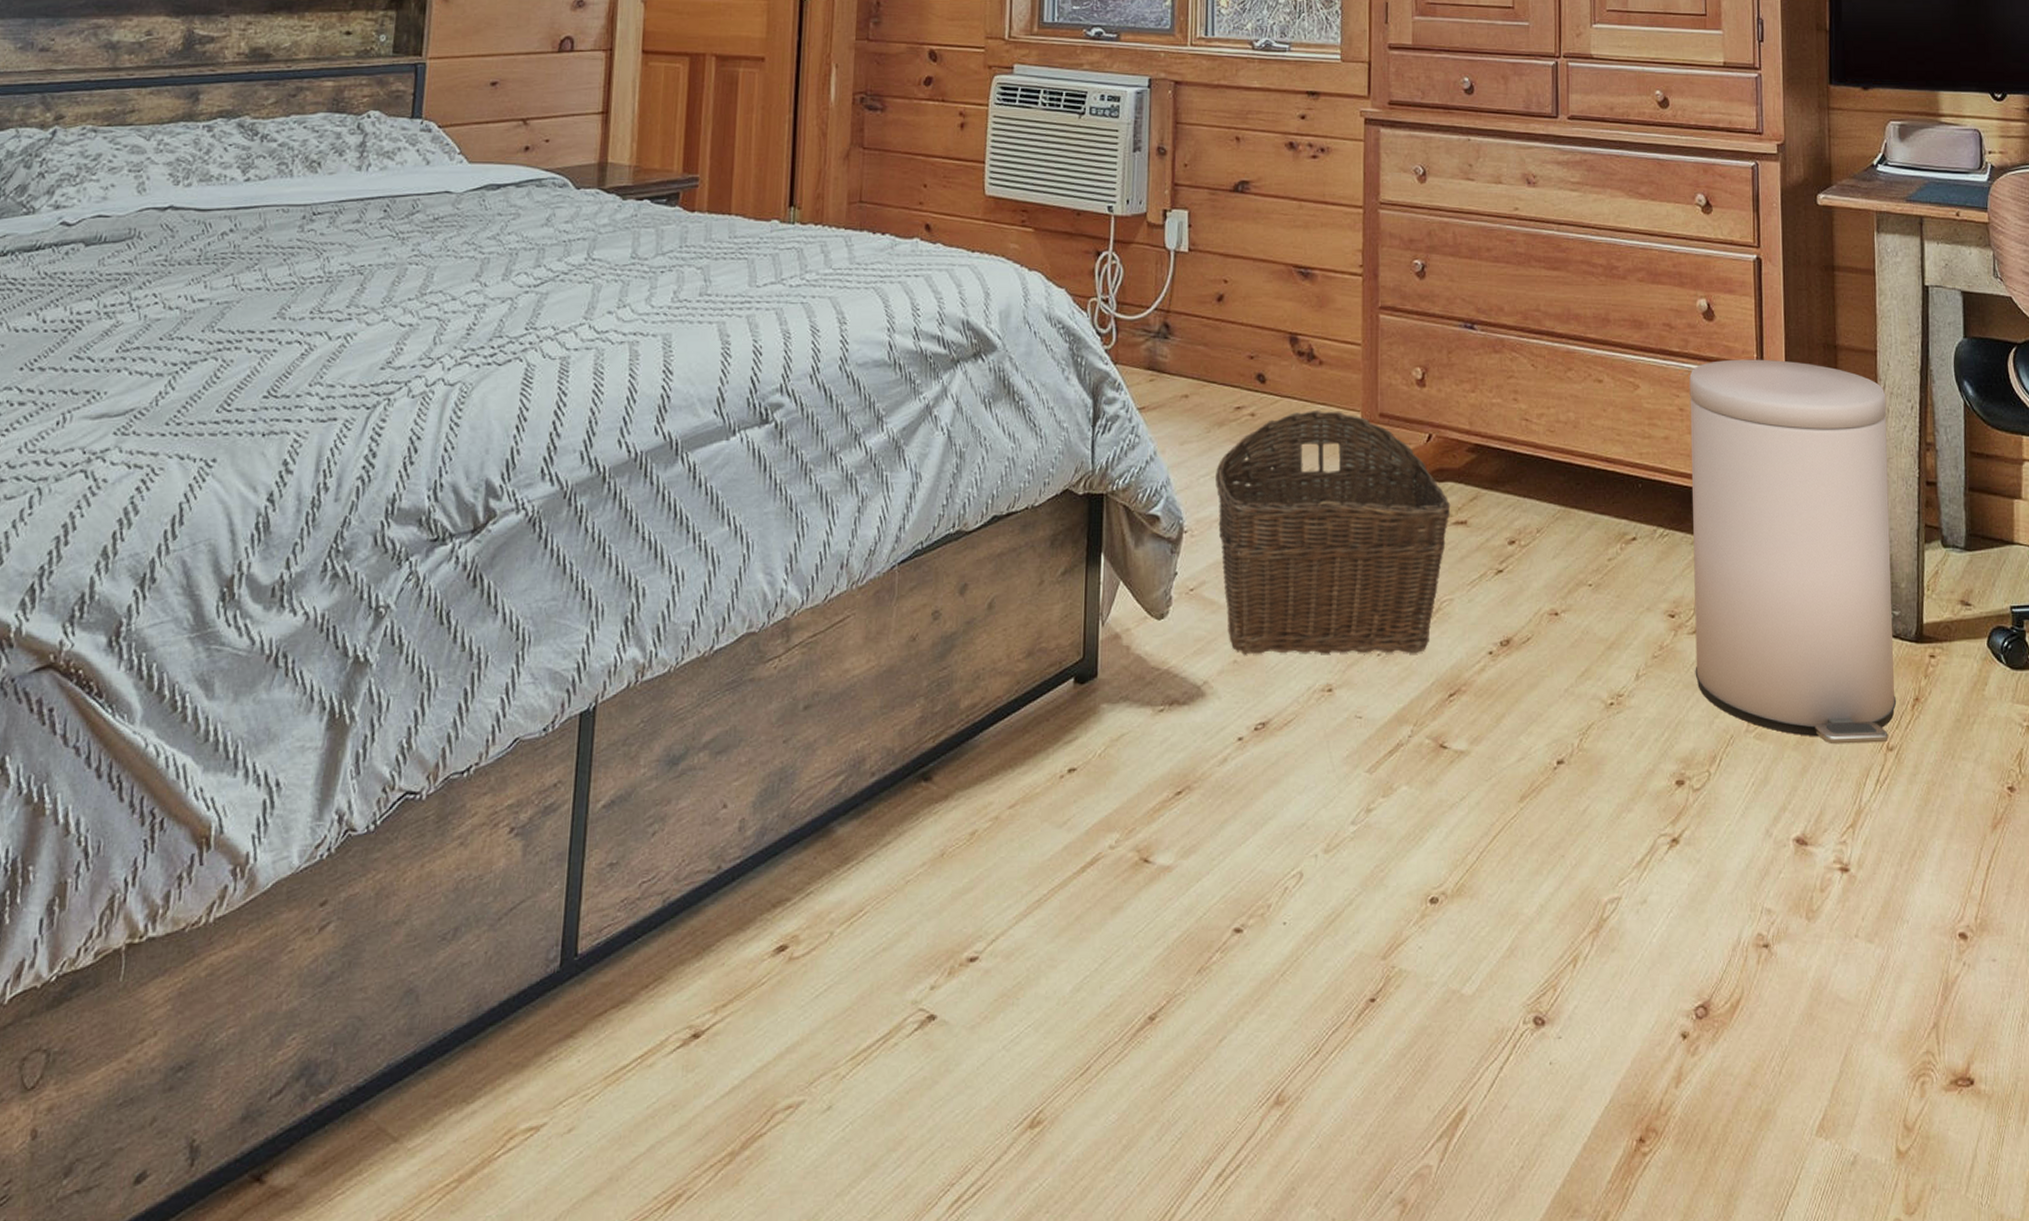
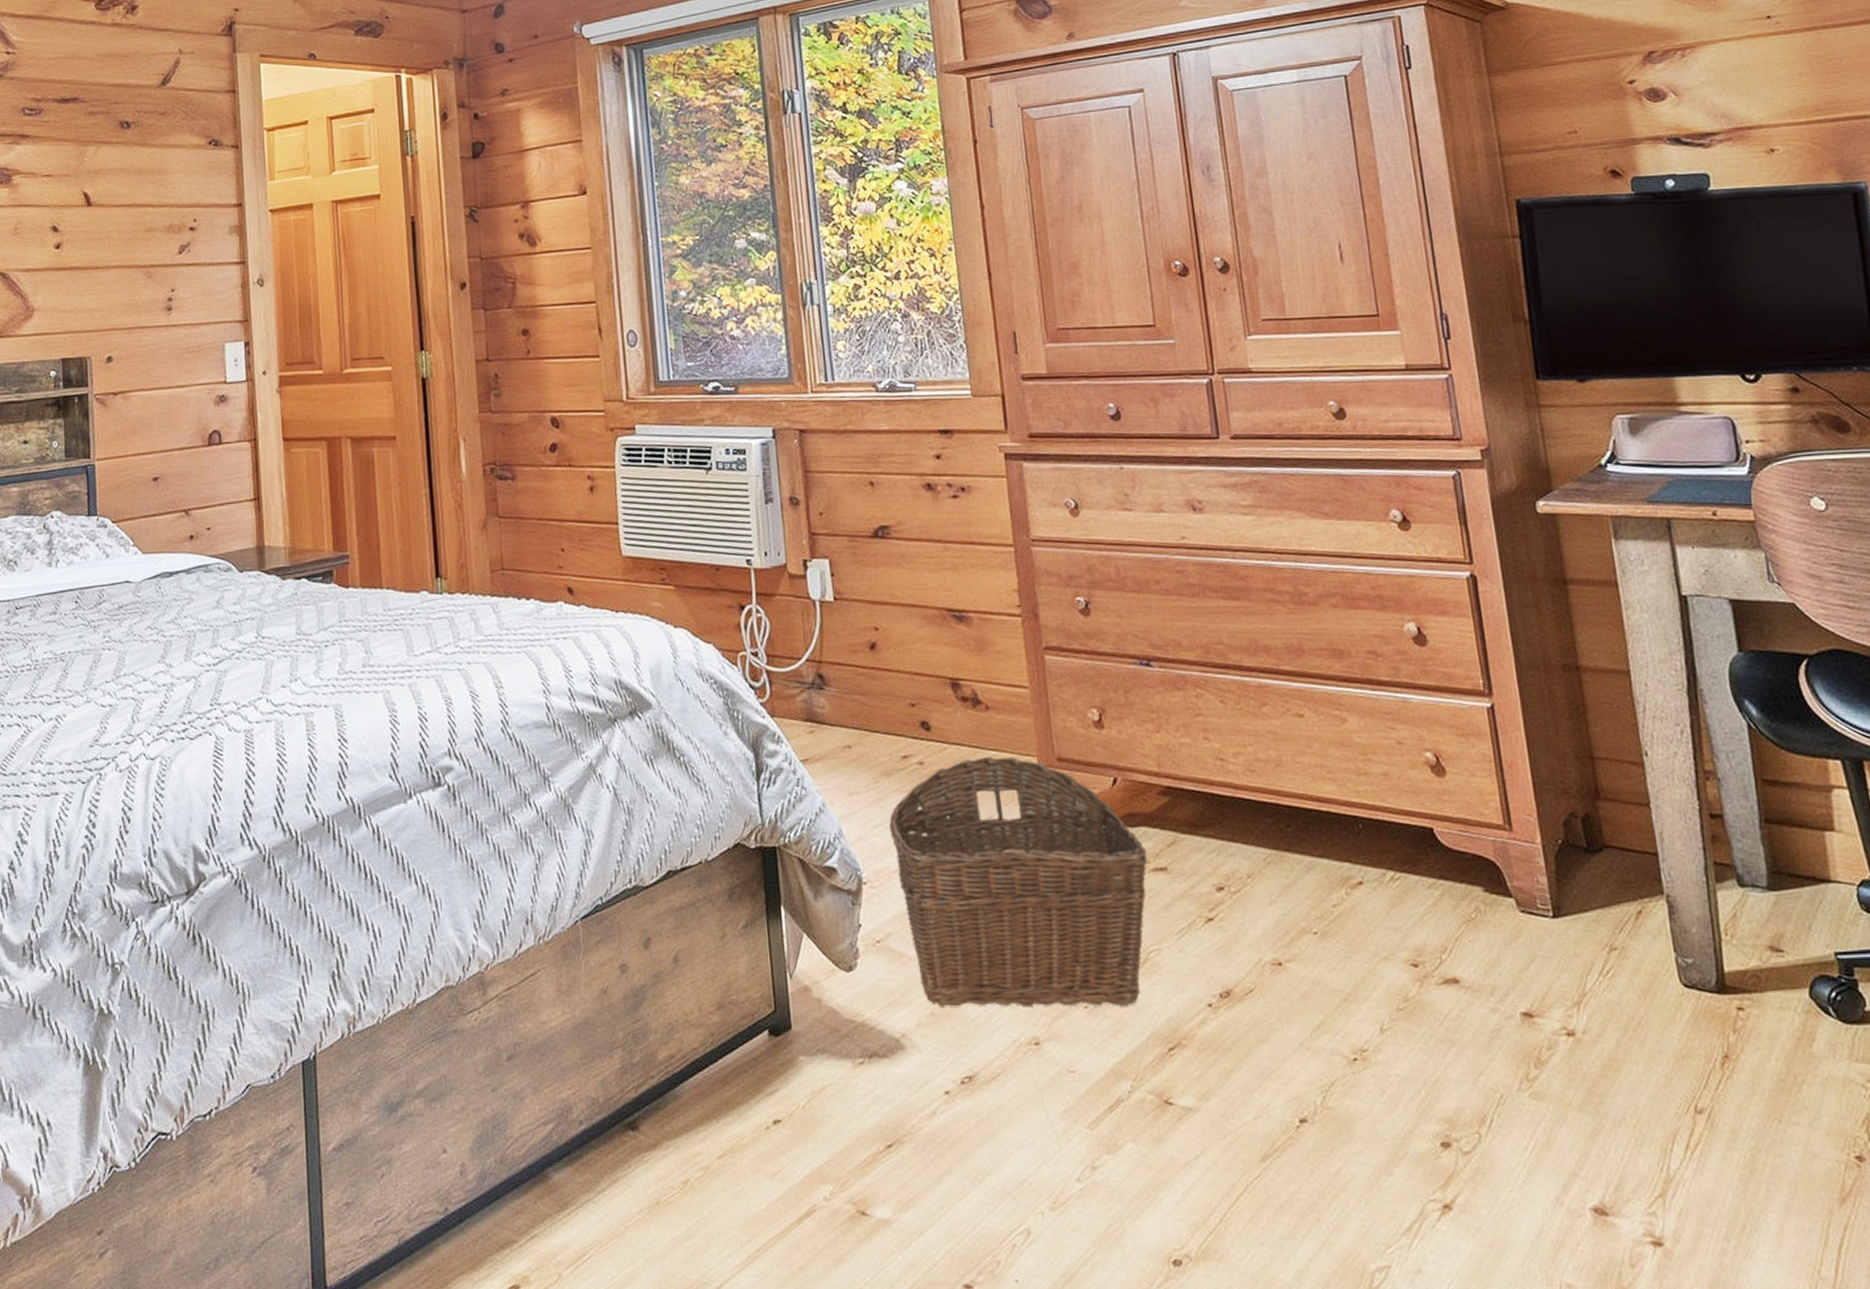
pedal bin: present [1689,359,1897,745] -> none [1405,685,1701,1106]

